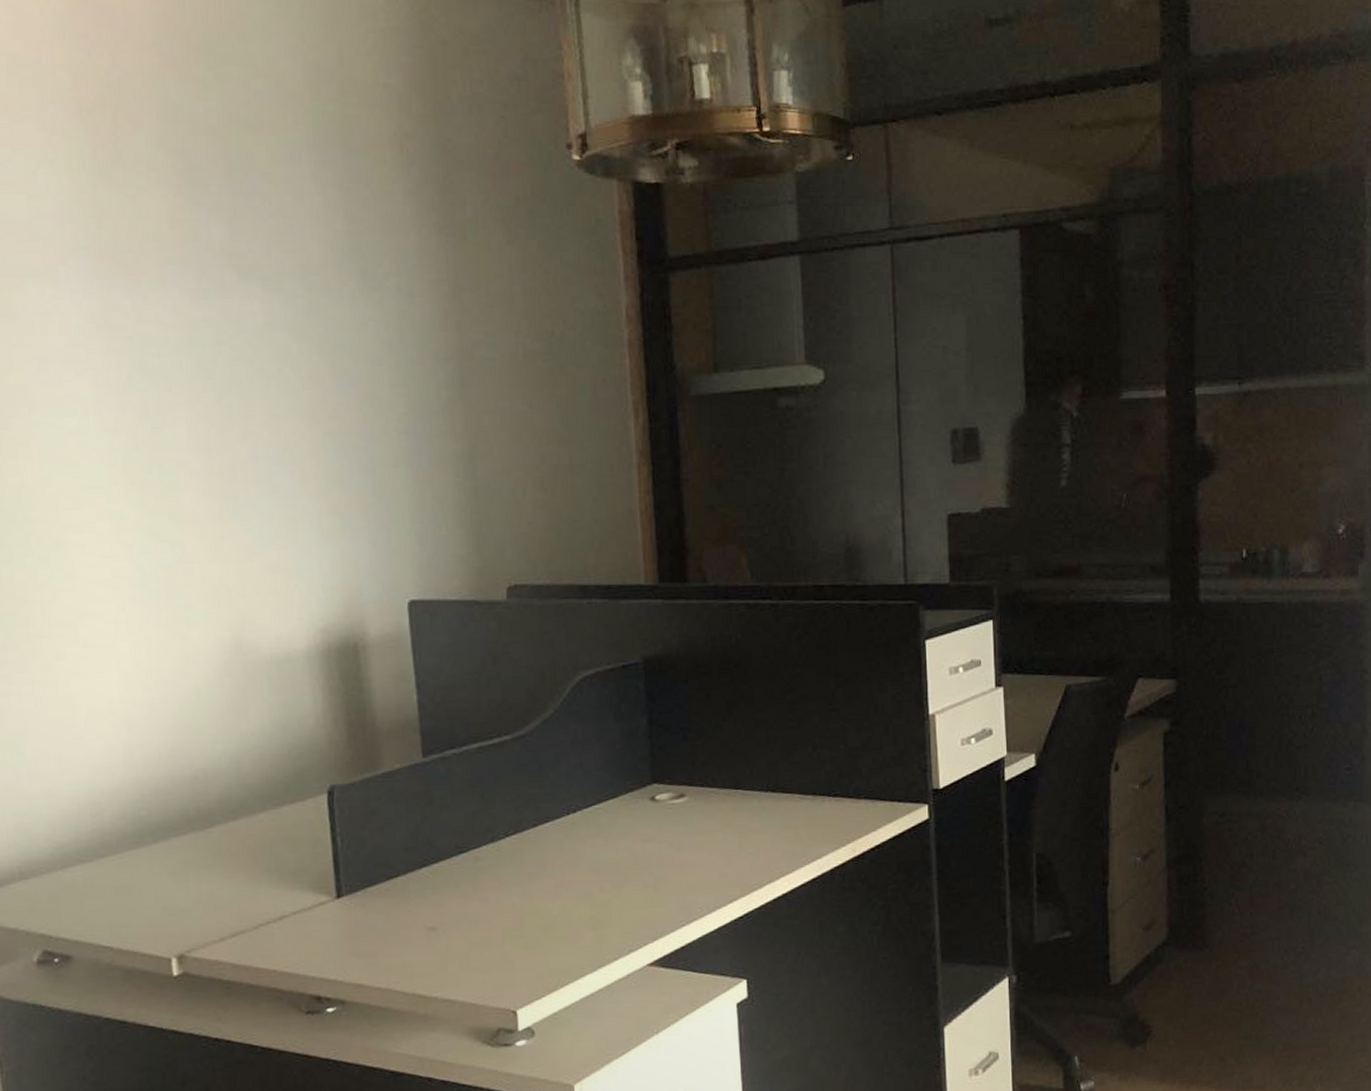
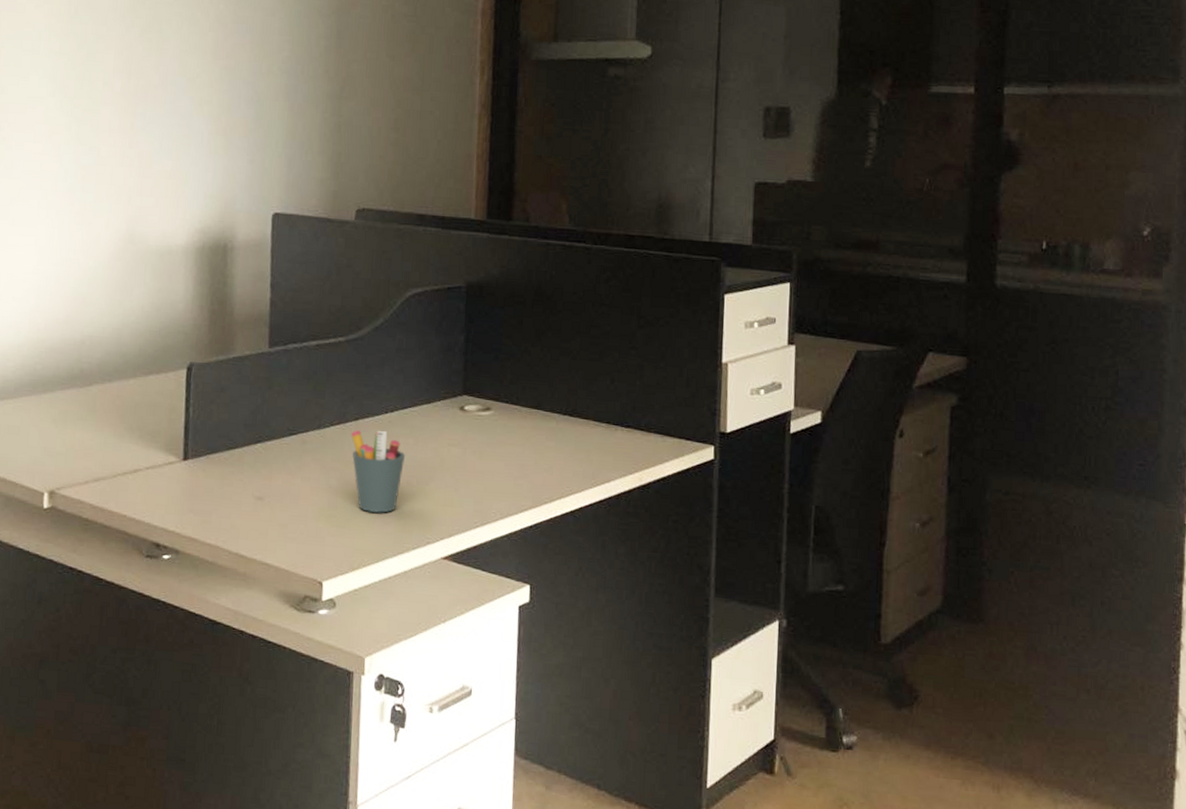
pen holder: none [529,835,595,927] -> present [350,430,406,514]

